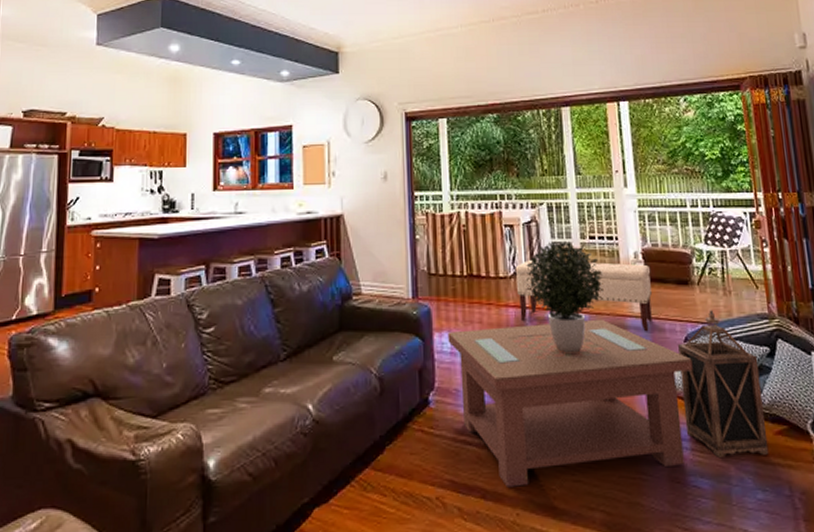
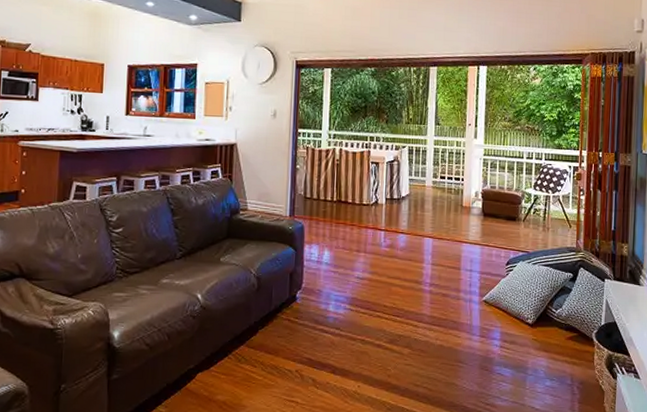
coffee table: present [447,319,693,487] -> none [316,243,510,366]
bench: present [515,260,653,332] -> none [375,192,487,256]
potted plant: present [524,241,604,355] -> none [382,179,449,269]
lantern: present [678,309,769,459] -> none [498,241,562,355]

